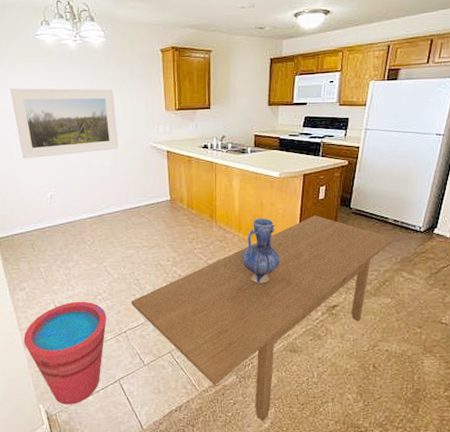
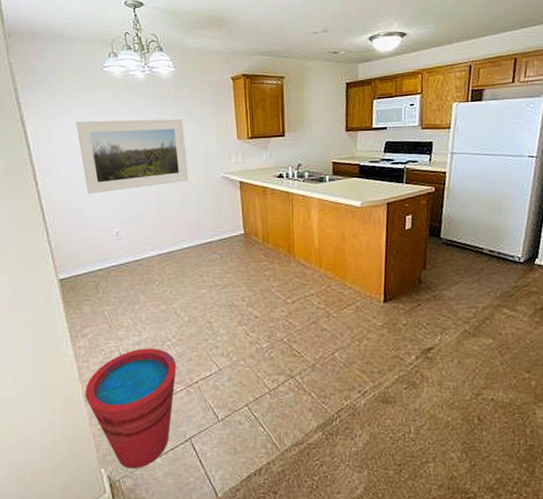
dining table: present [131,215,395,421] -> none [203,247,492,486]
vase: present [241,217,280,283] -> none [323,251,367,324]

